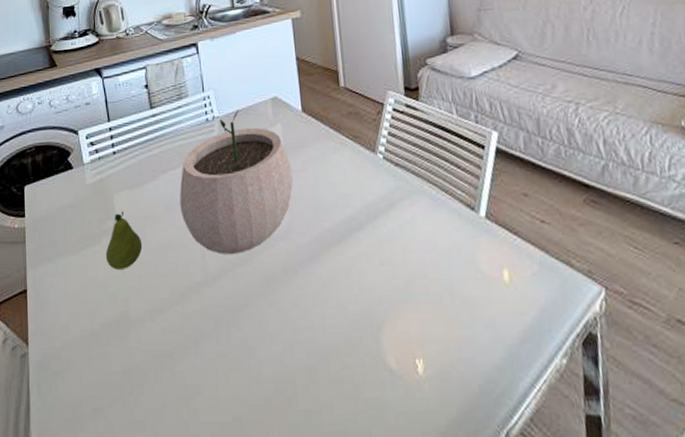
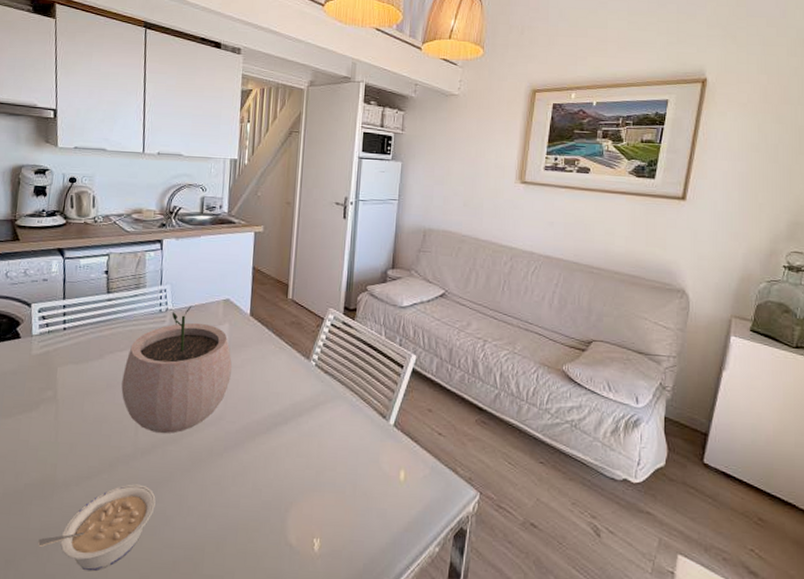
fruit: present [105,211,143,270] -> none [40,383,79,437]
legume: none [122,313,236,415] -> present [38,484,156,572]

